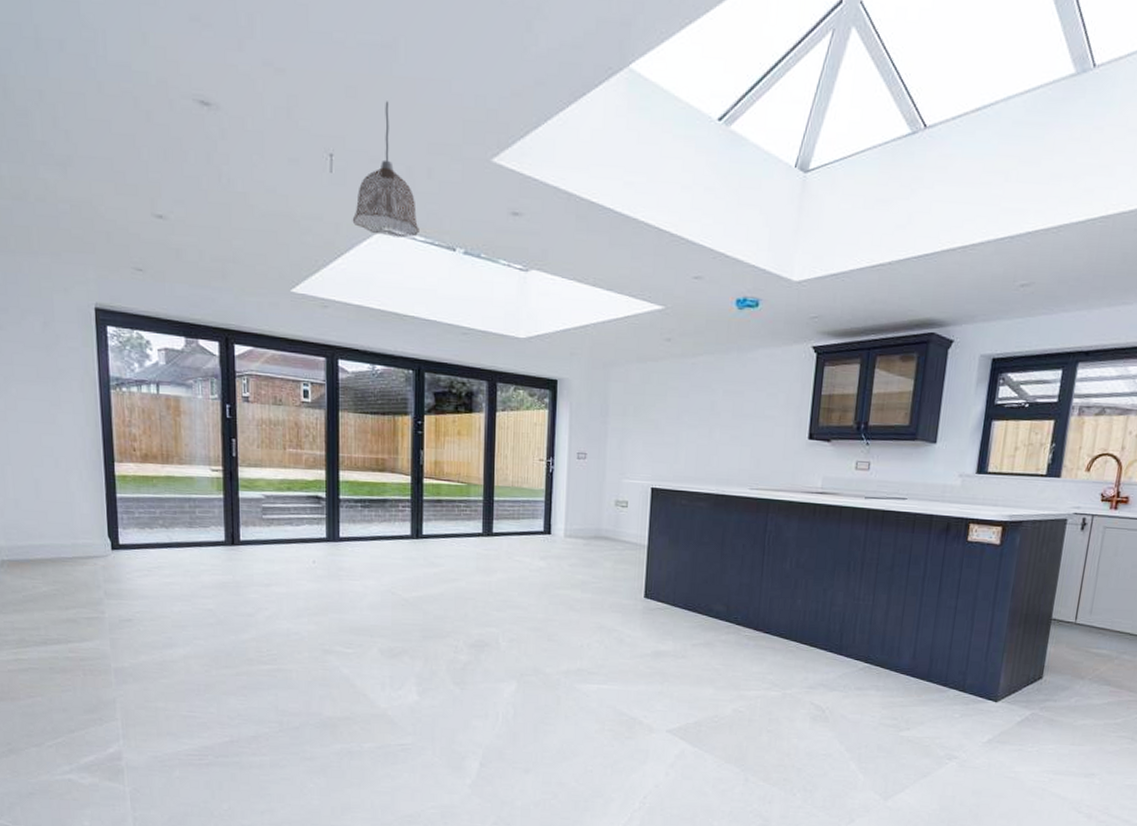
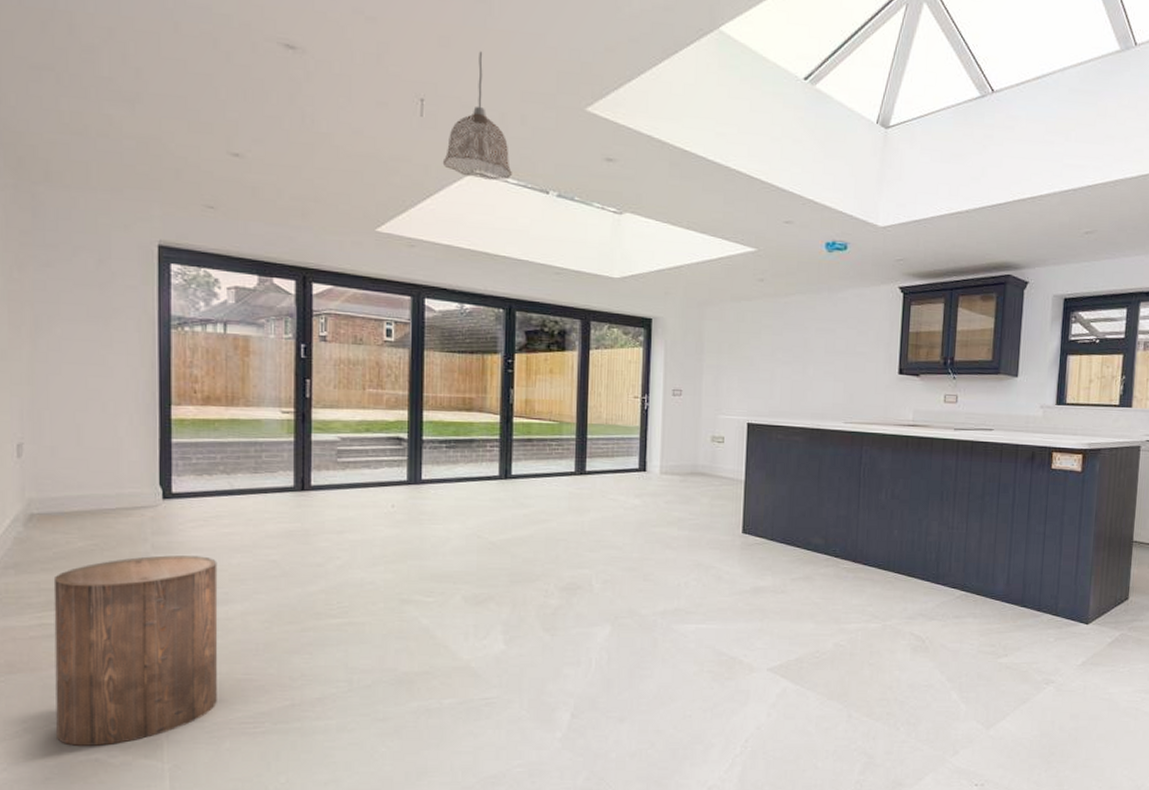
stool: none [24,601,167,768] -> present [53,555,218,746]

